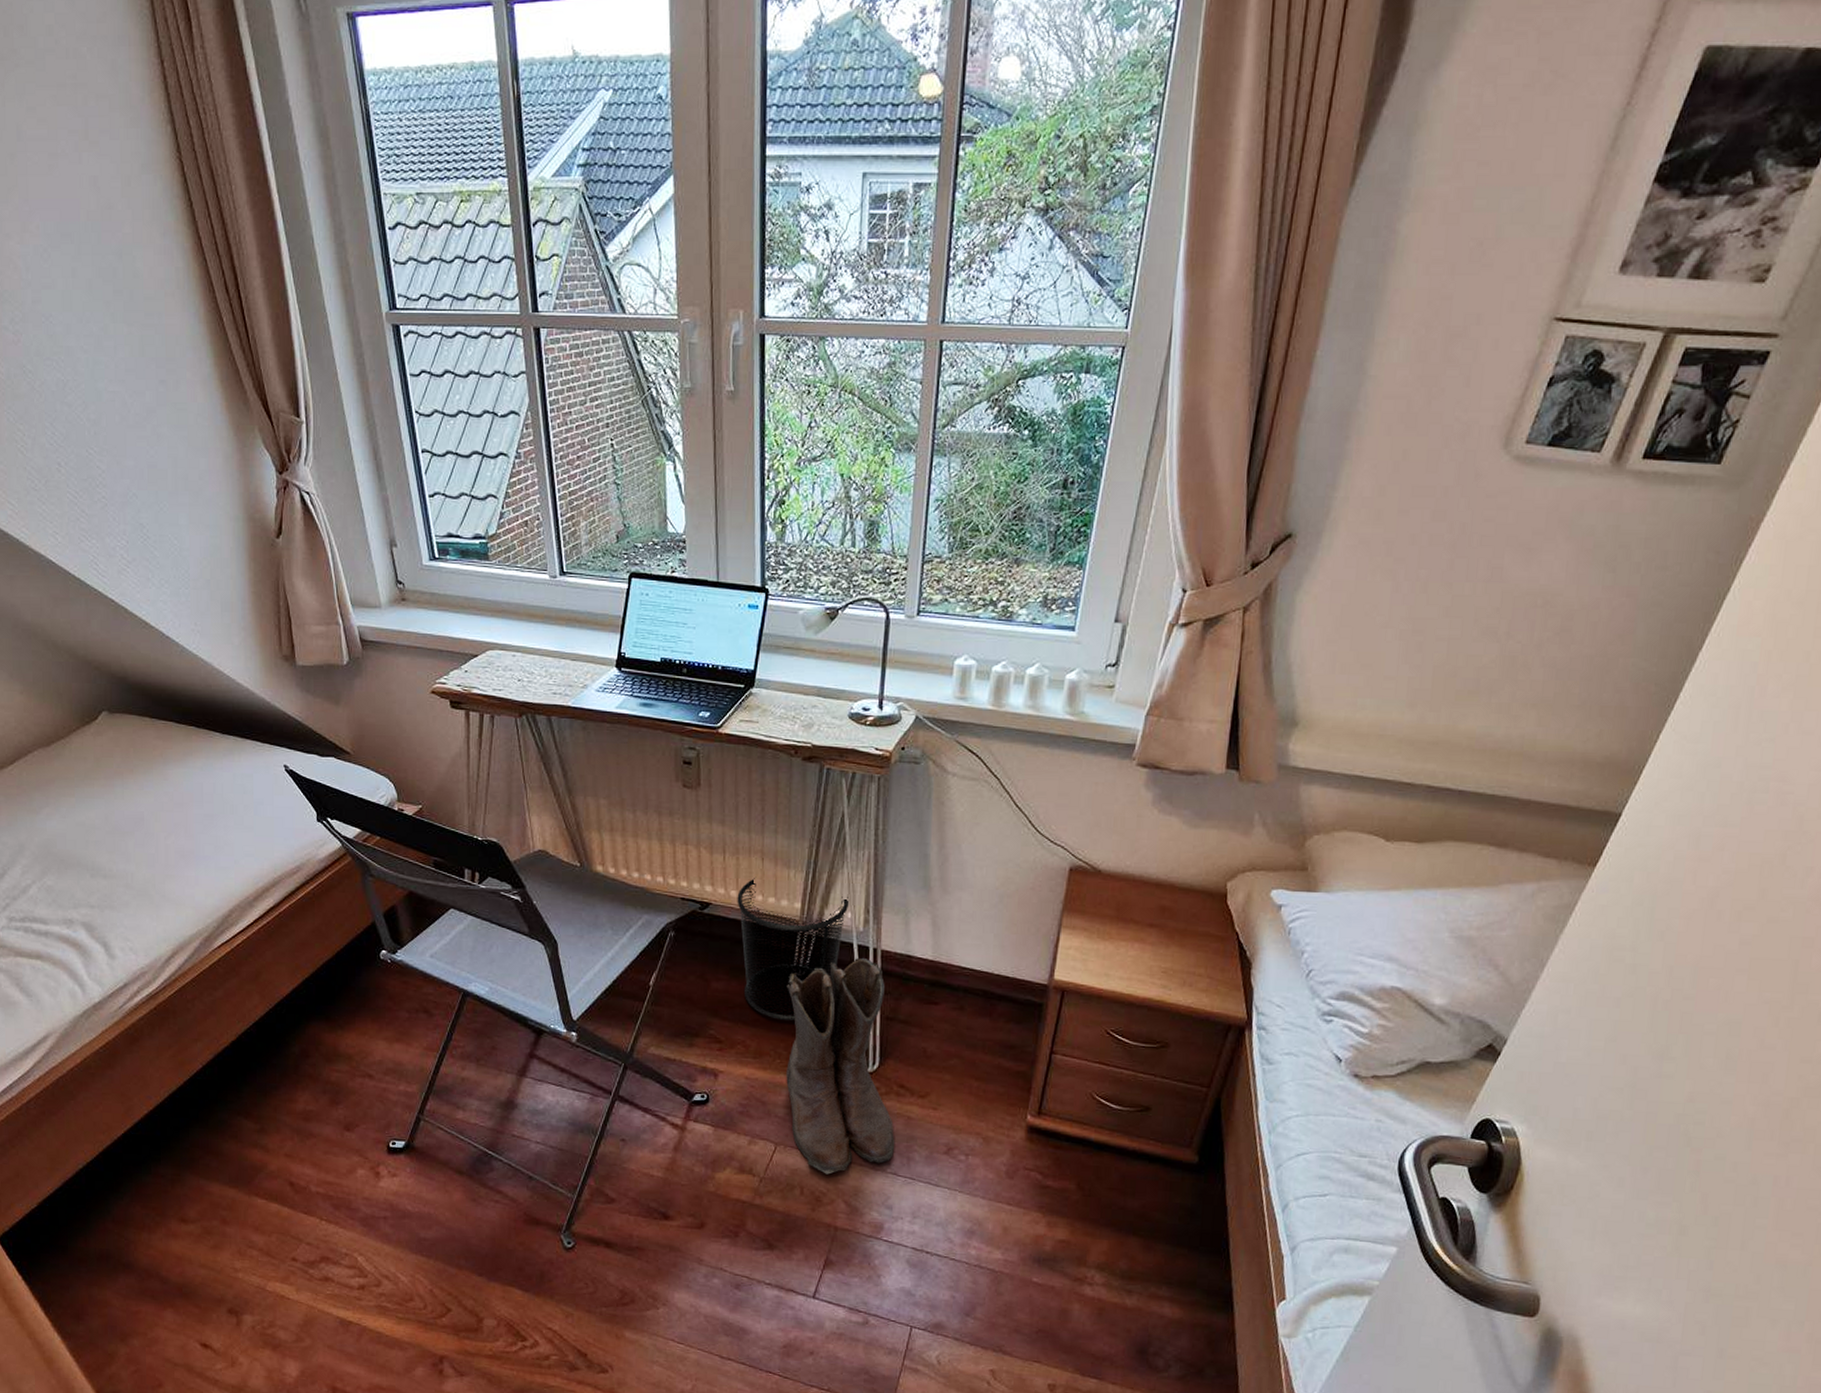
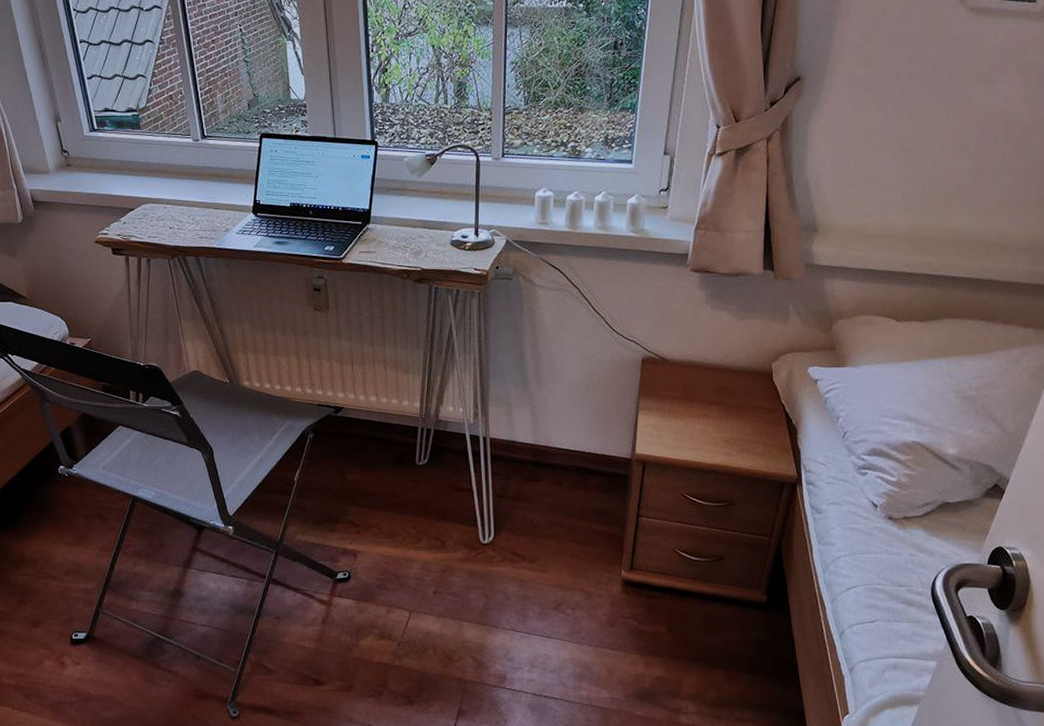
waste bin: present [737,877,850,1021] -> none [365,382,461,503]
boots: present [786,958,894,1175] -> none [412,446,511,635]

